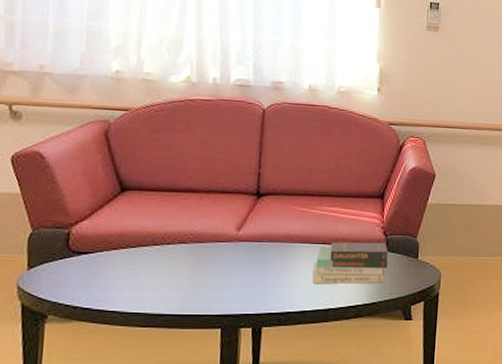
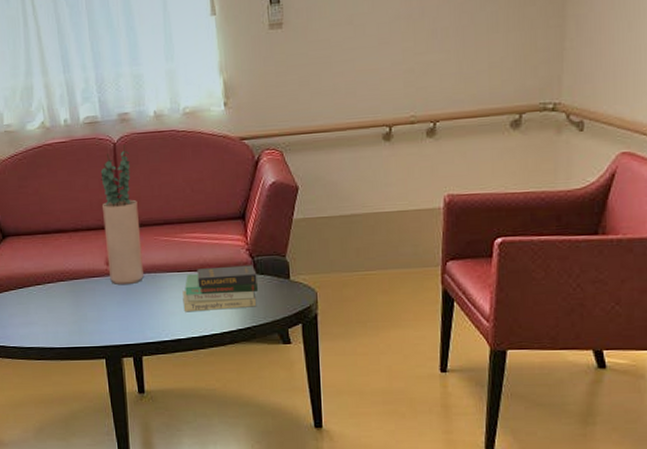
vase: none [238,112,280,253] -> present [100,144,145,285]

